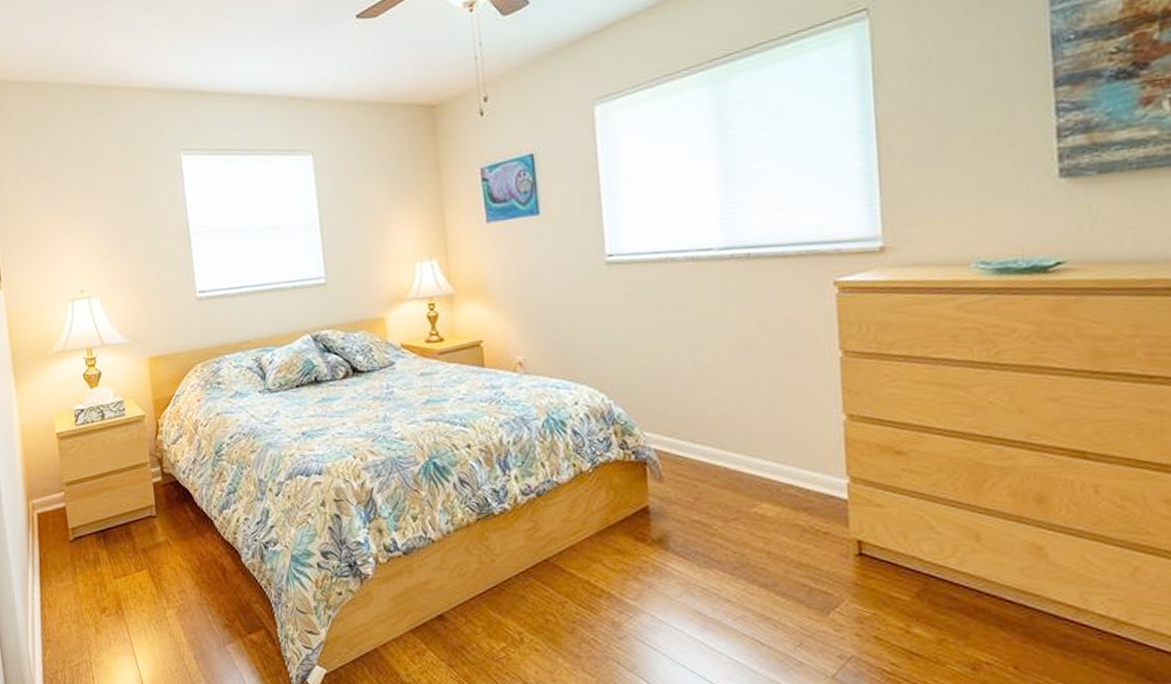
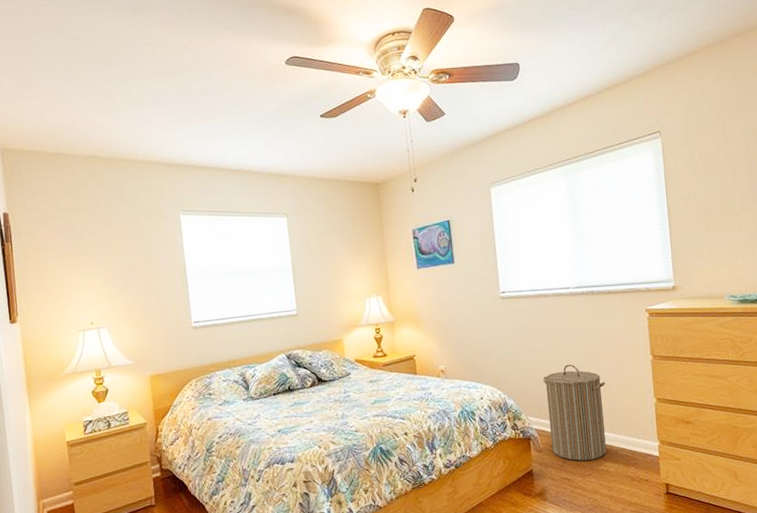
laundry hamper: none [668,359,764,499] -> present [543,364,607,461]

